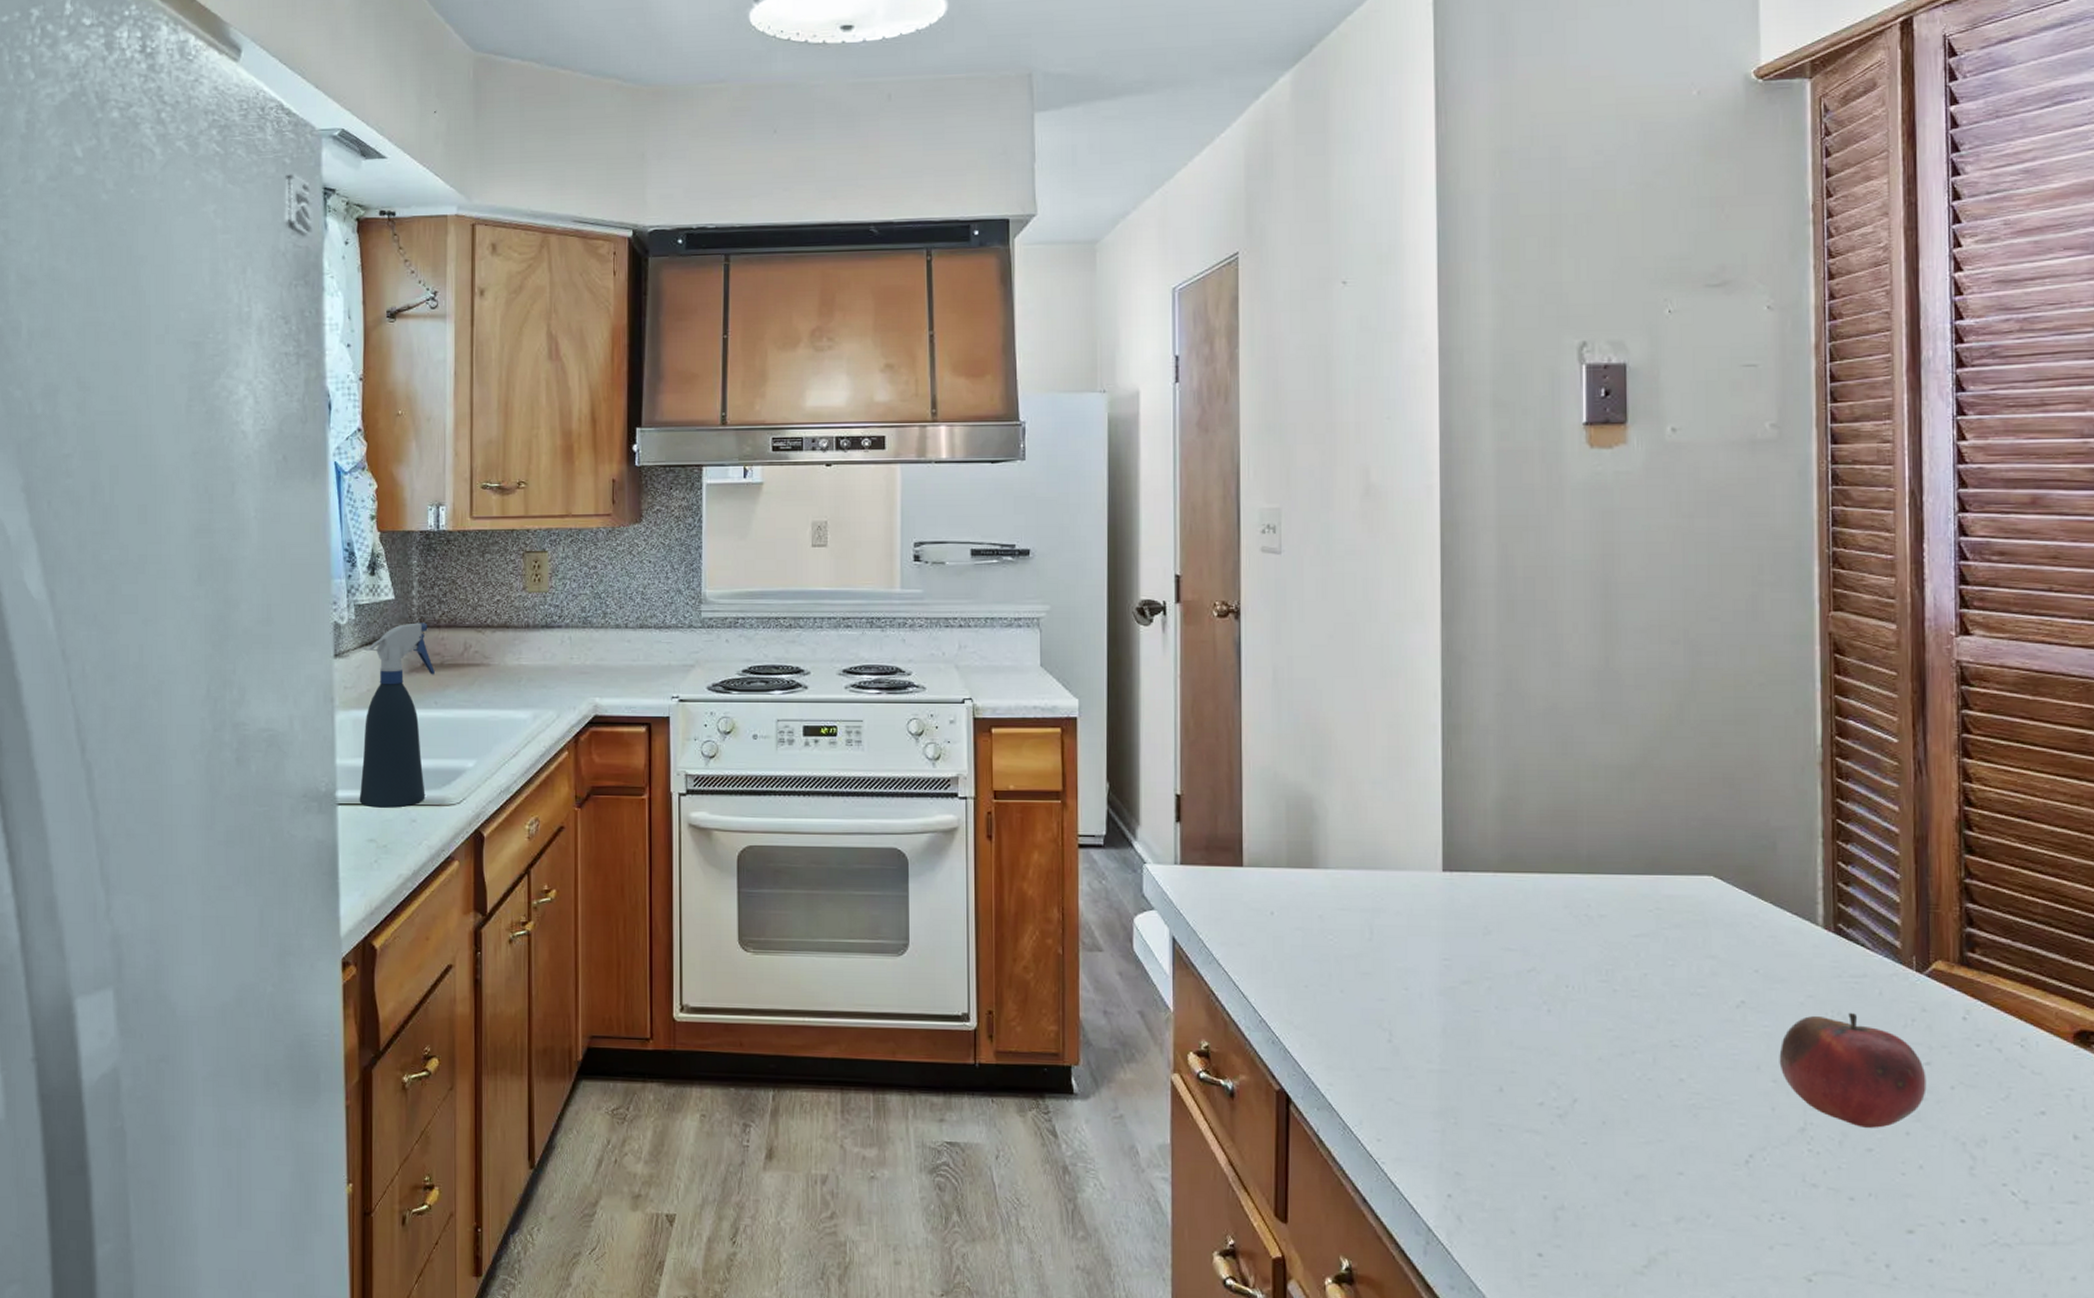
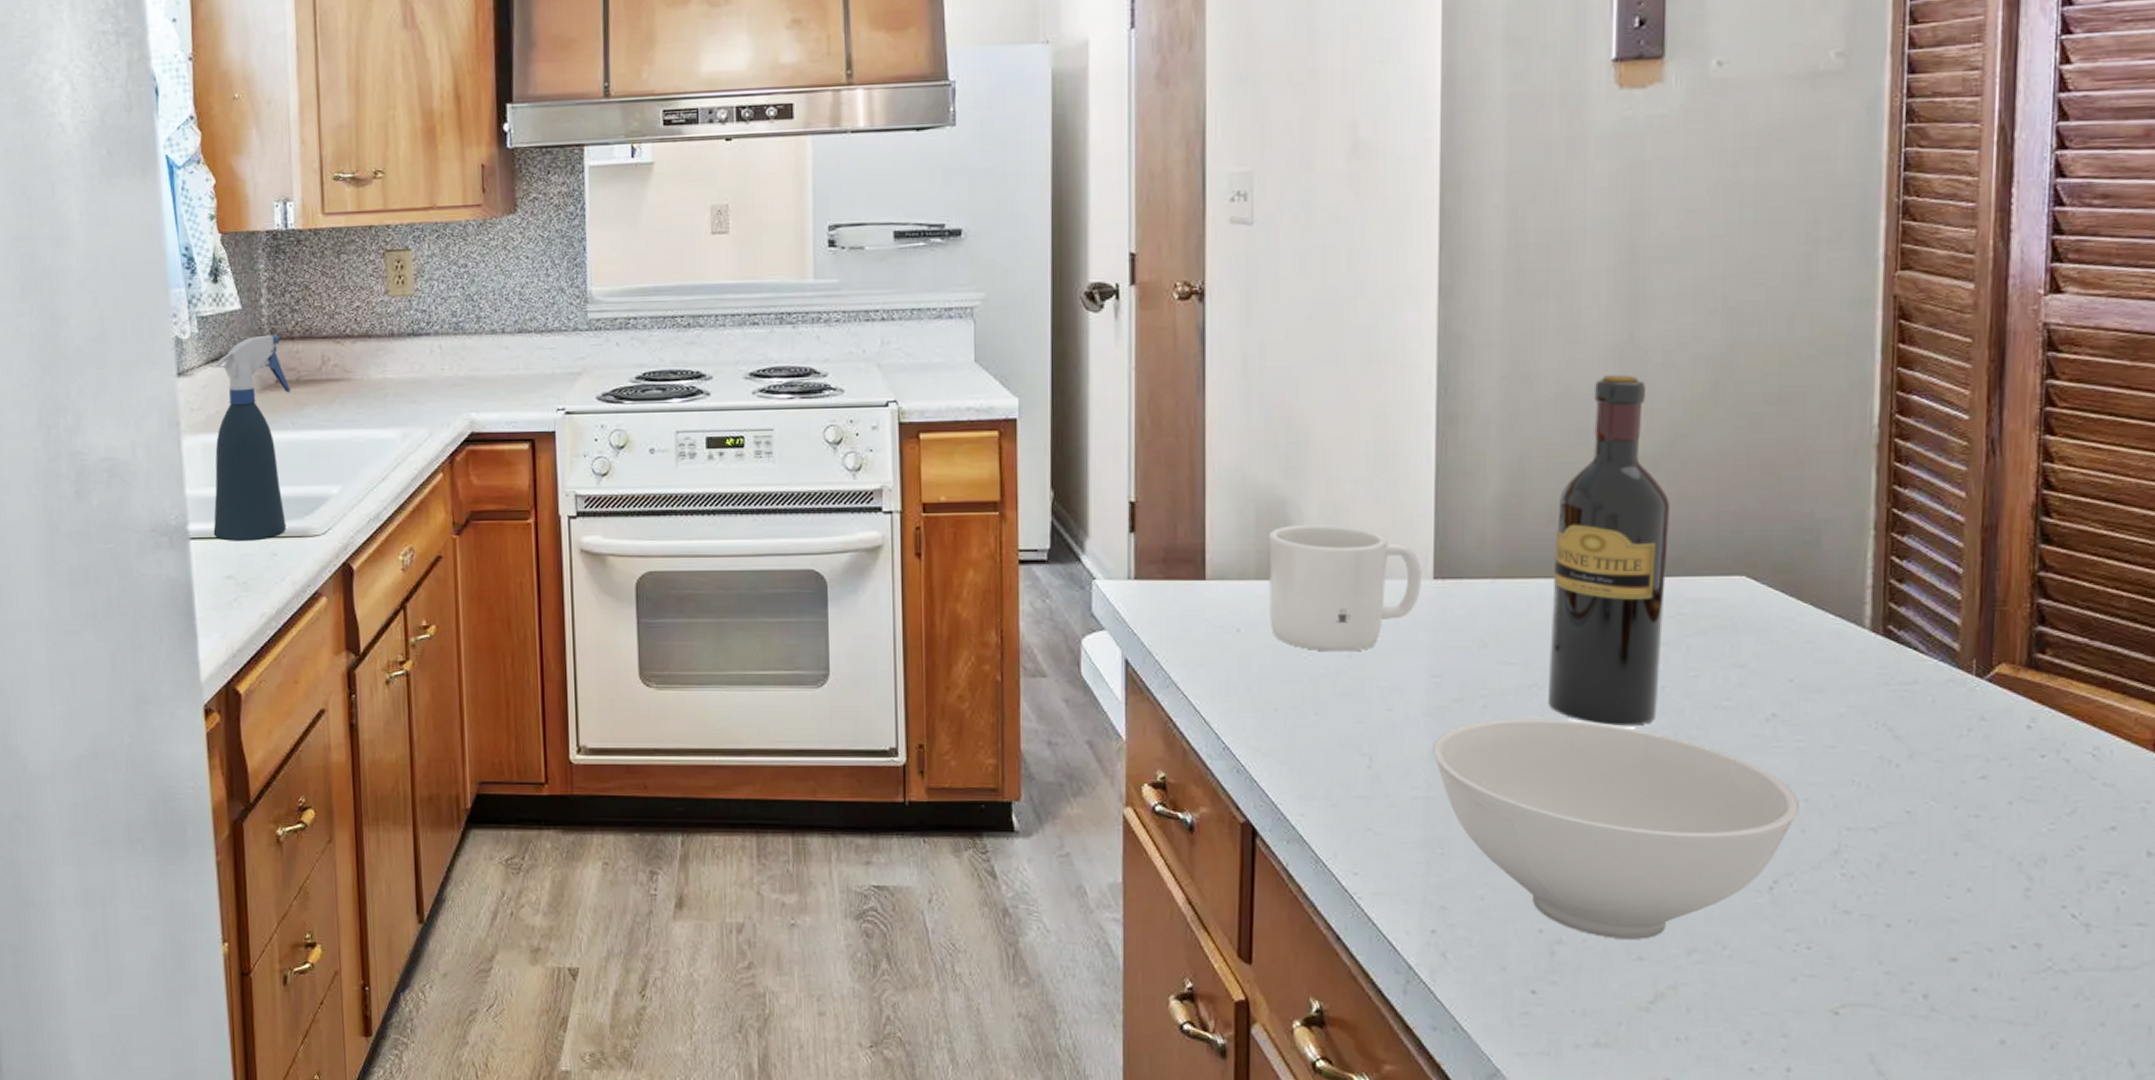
mug: none [1297,819,1432,935] -> present [1268,524,1421,652]
bowl: none [1445,1000,1768,1207] -> present [1433,719,1799,939]
wine bottle: none [1545,694,1645,1009] -> present [1549,375,1669,726]
fruit: present [1779,1012,1927,1128] -> none [1812,723,1981,849]

